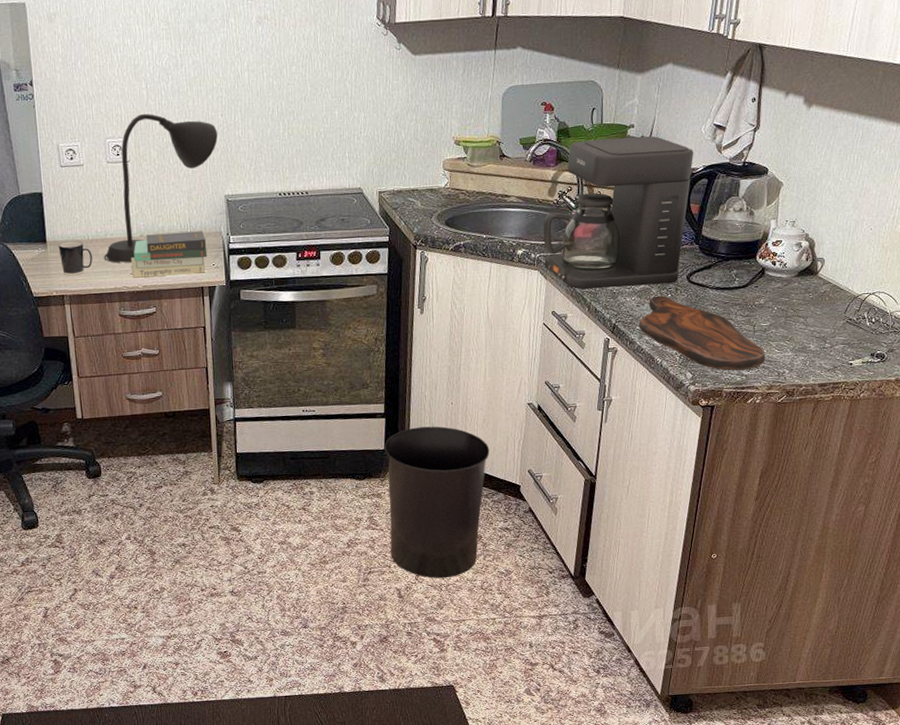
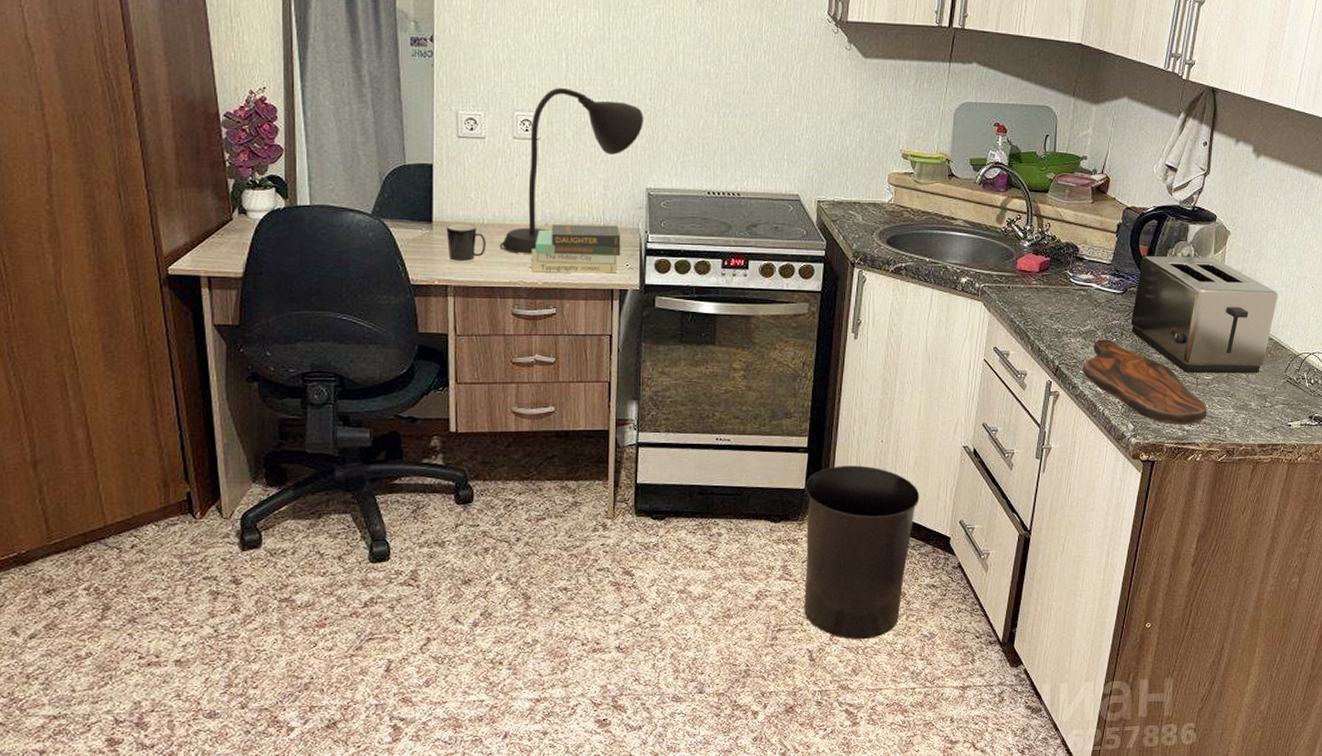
coffee maker: present [543,136,693,289] -> none [988,167,1144,327]
toaster: none [684,209,835,322] -> present [1130,255,1278,374]

